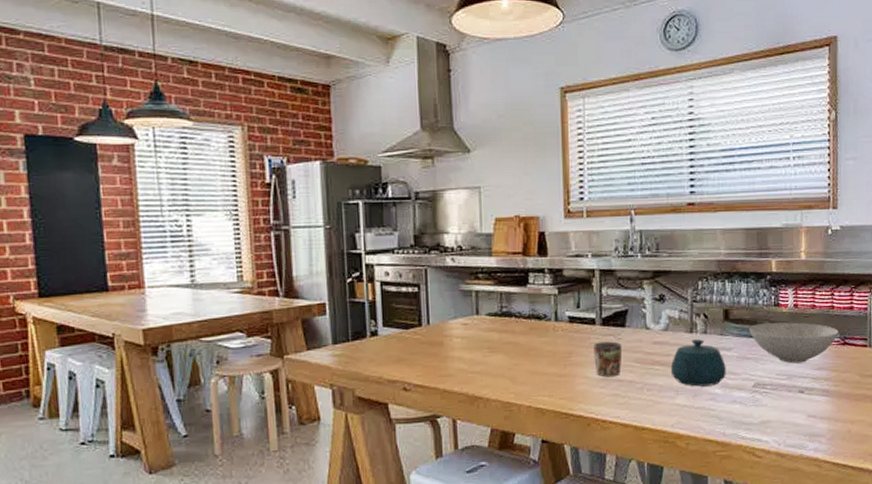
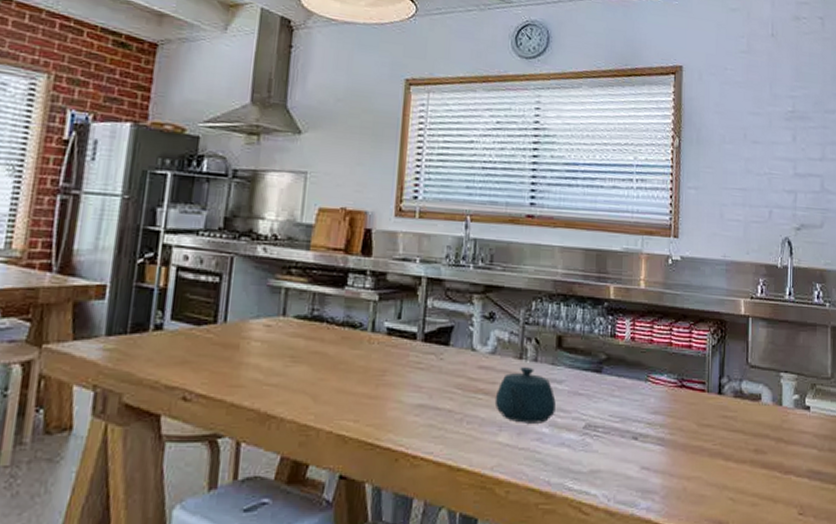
mug: present [594,341,622,377] -> none [410,361,443,404]
bowl: present [749,322,838,364] -> none [583,355,676,405]

